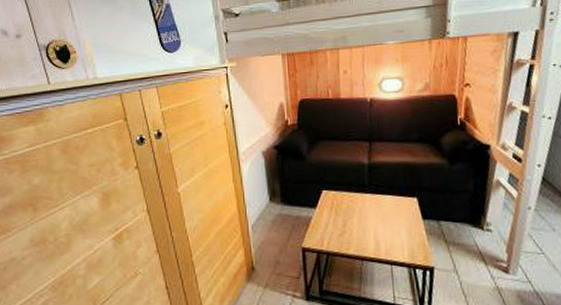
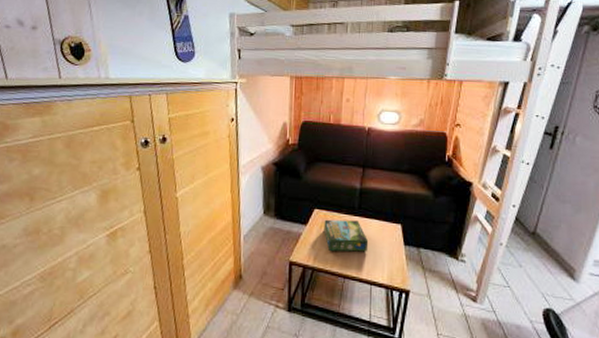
board game: none [334,198,384,234] -> present [324,219,369,252]

